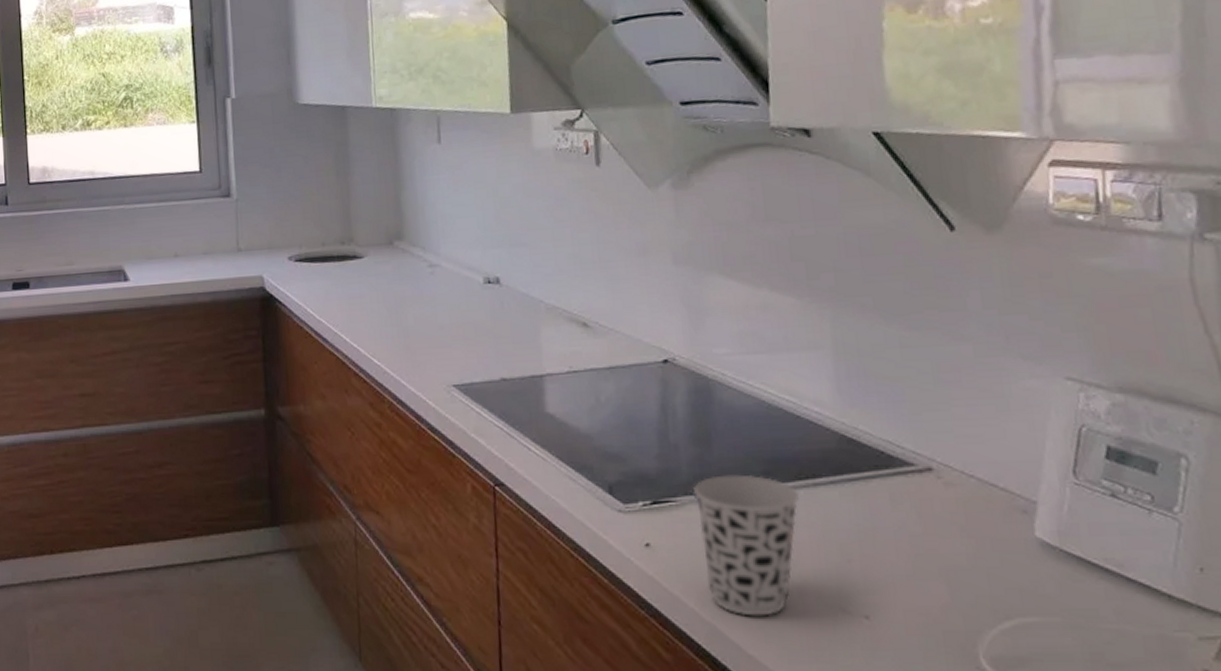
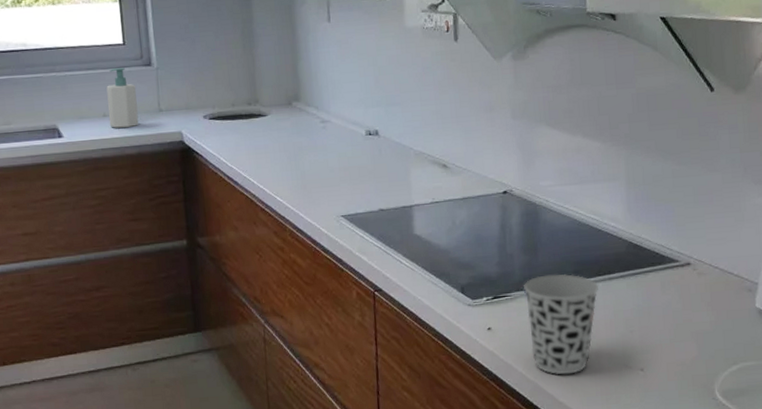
soap bottle: none [179,199,214,271] -> present [106,68,139,128]

